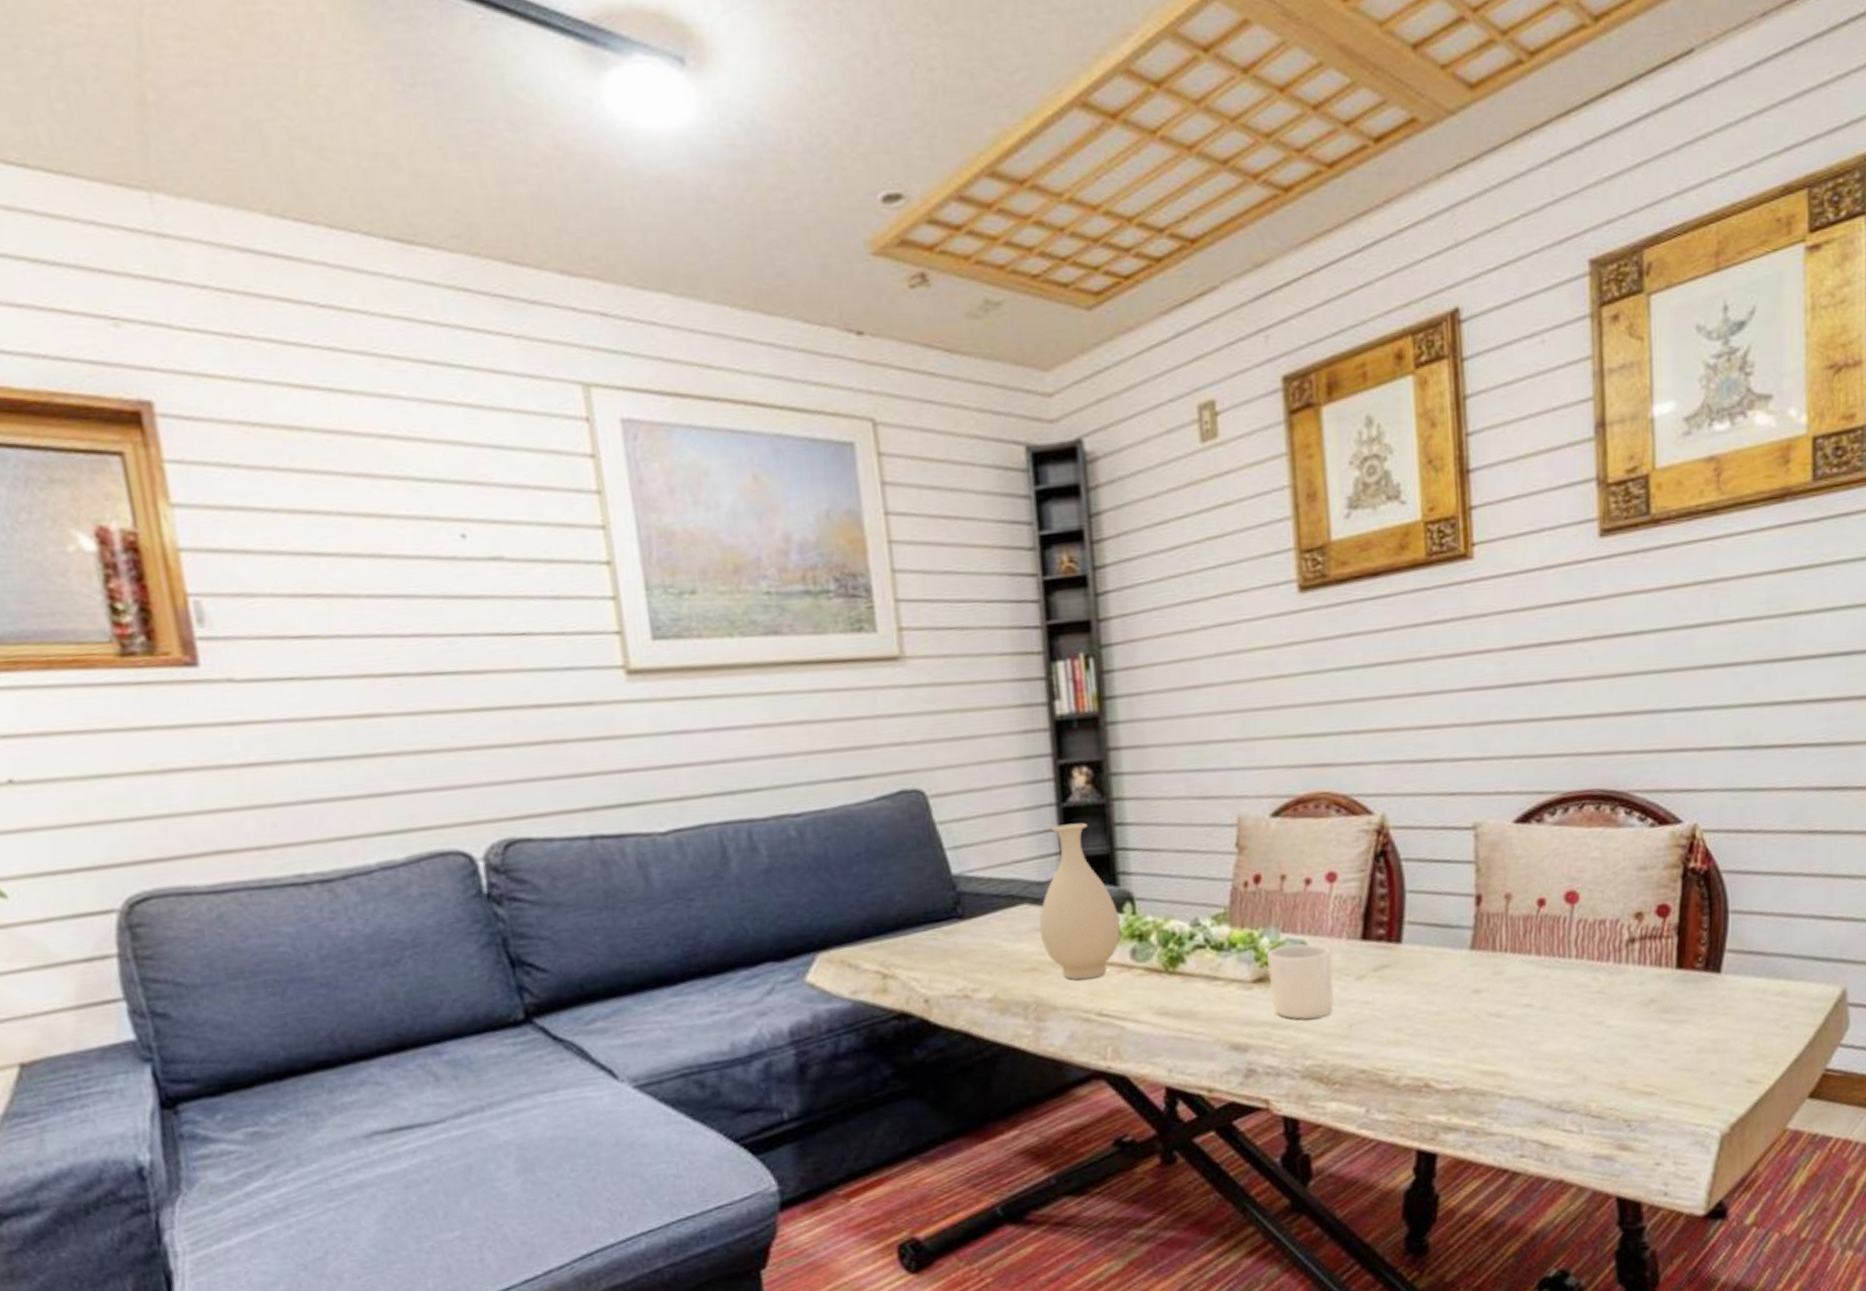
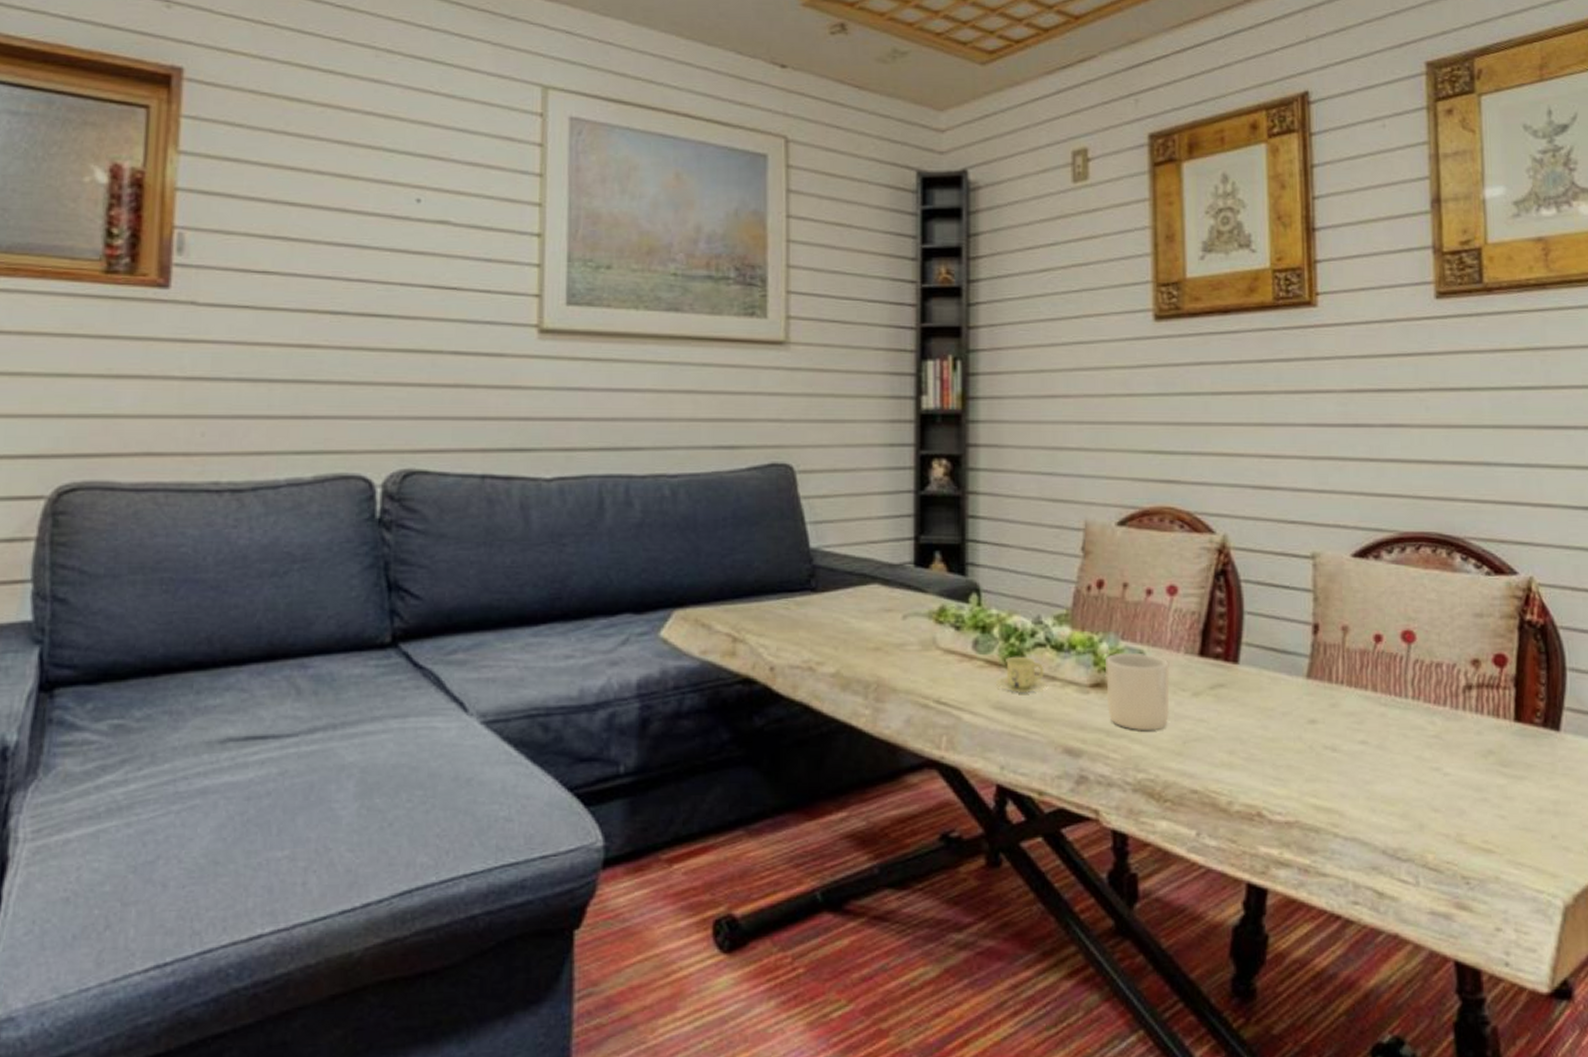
vase: present [1039,822,1121,980] -> none [887,511,964,665]
cup and saucer: none [1156,960,1210,997] -> present [995,656,1047,693]

